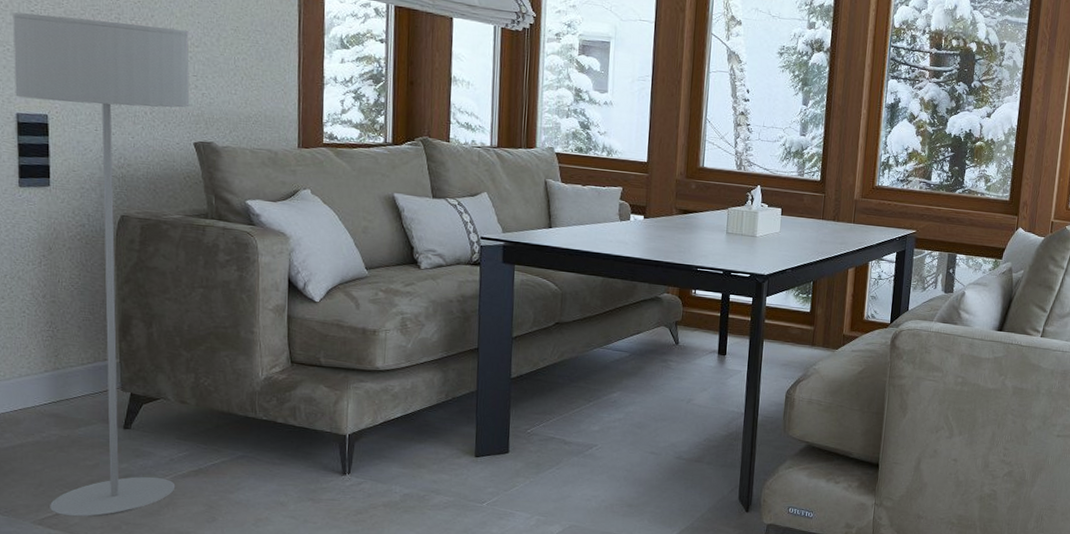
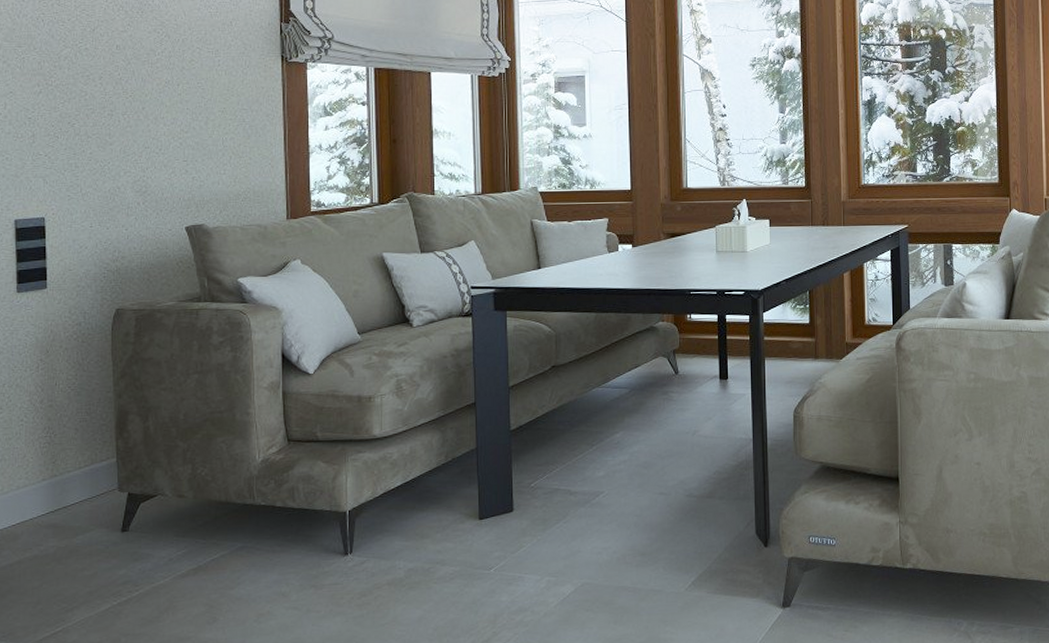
floor lamp: present [13,12,190,517] -> none [11,117,181,634]

